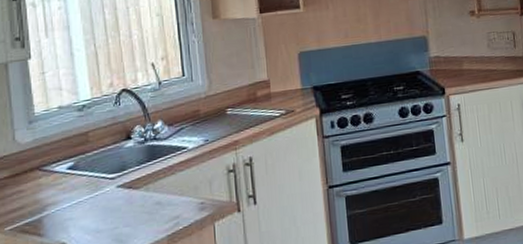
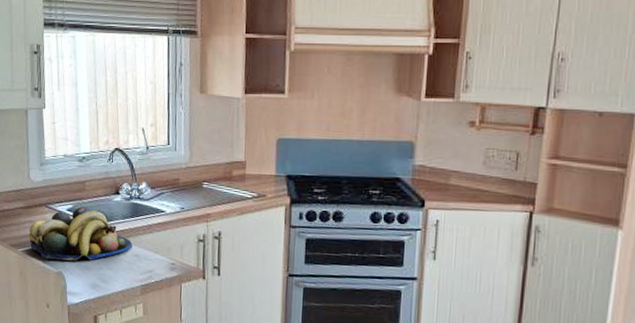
fruit bowl: none [18,159,152,232] -> present [28,206,133,261]

